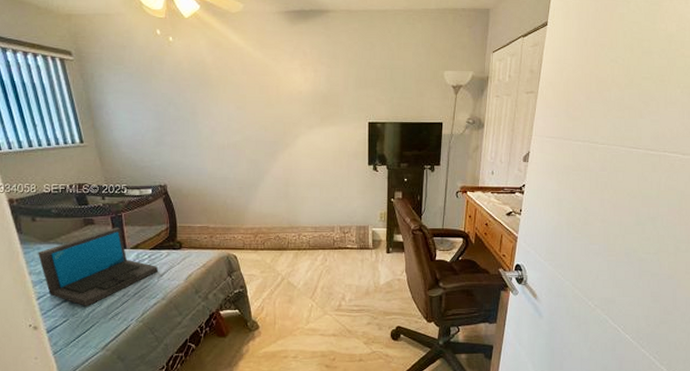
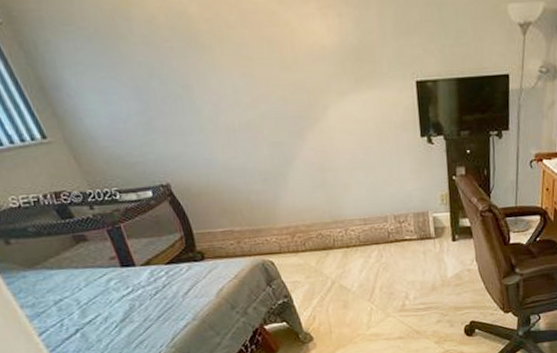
laptop: present [38,227,159,307] -> none [24,241,182,338]

